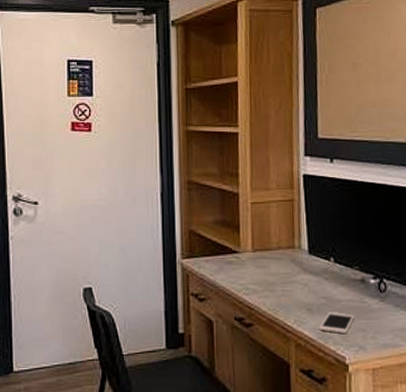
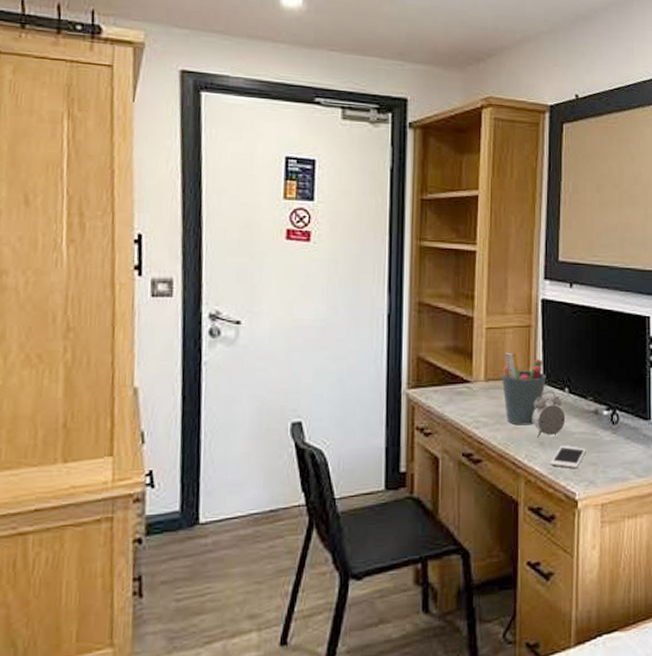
pen holder: none [267,225,312,293] -> present [501,353,546,426]
alarm clock: none [300,261,332,305] -> present [533,391,566,438]

